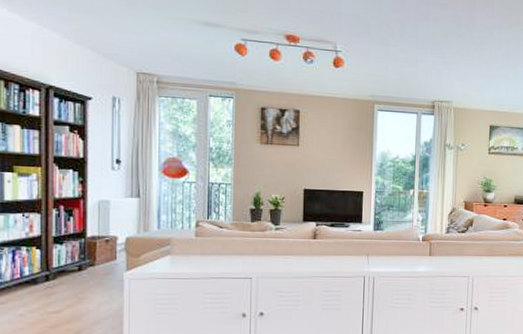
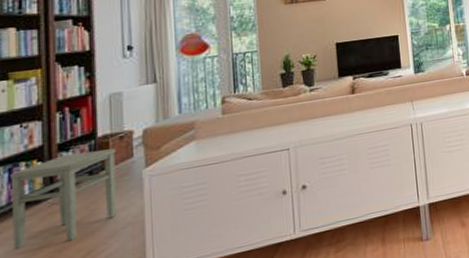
stool: none [14,247,102,321] -> present [10,148,117,250]

